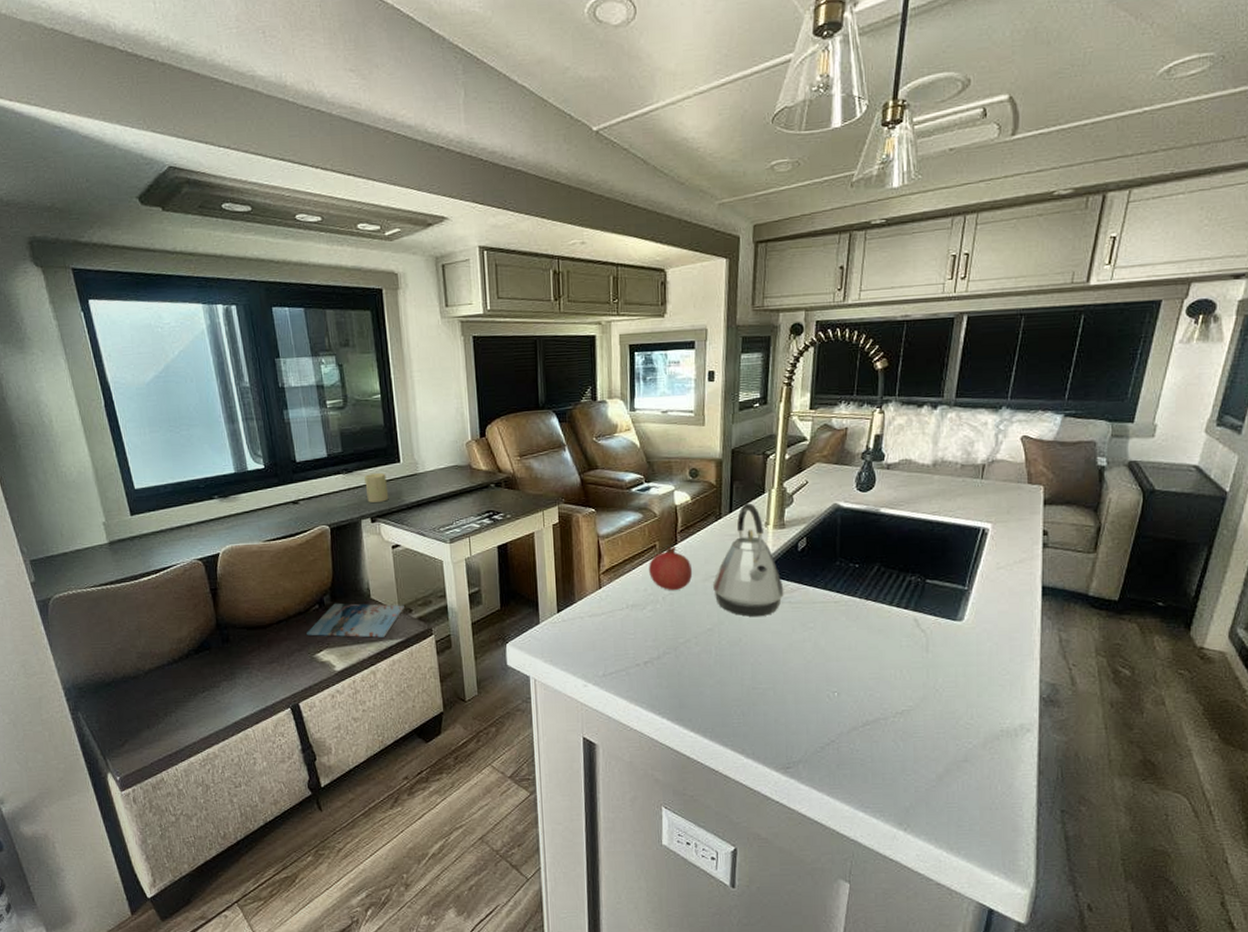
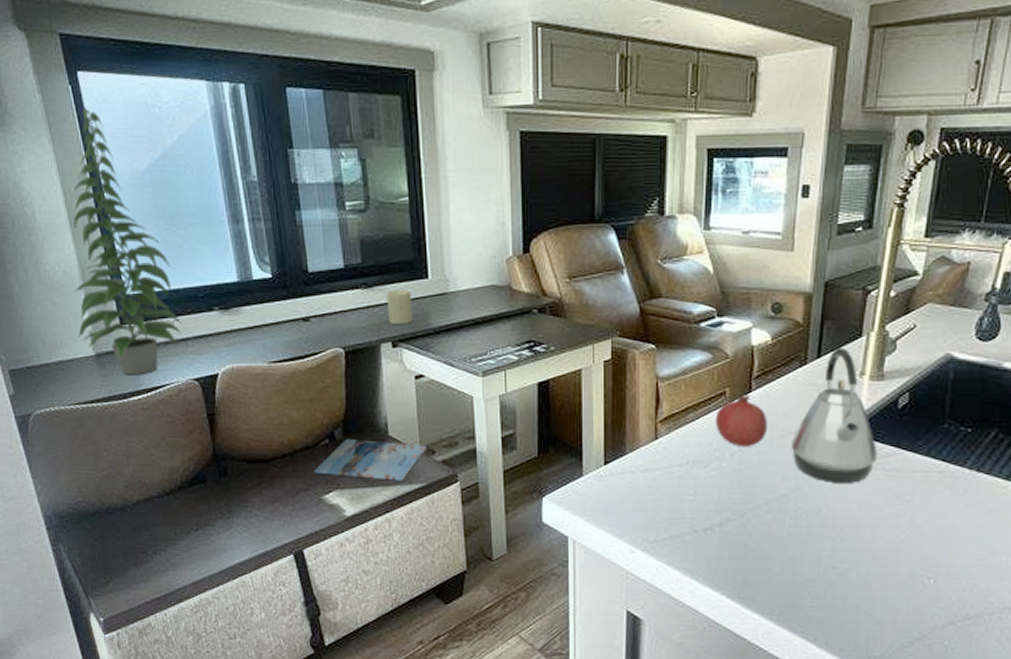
plant: none [86,330,185,559] -> present [72,107,182,375]

